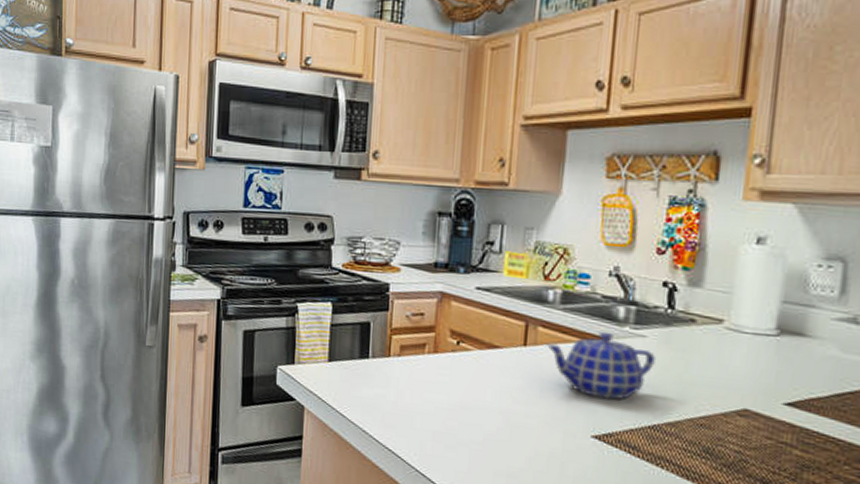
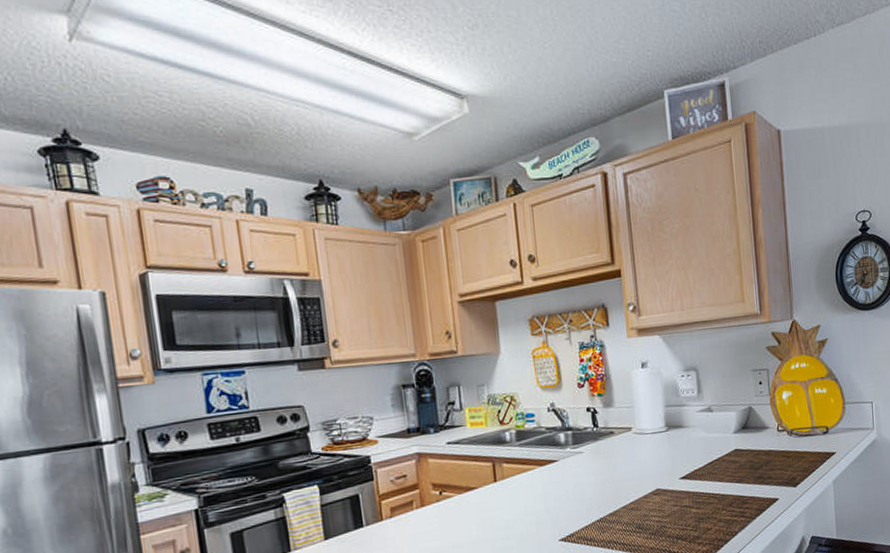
teapot: present [547,331,656,400] -> none [512,455,593,509]

